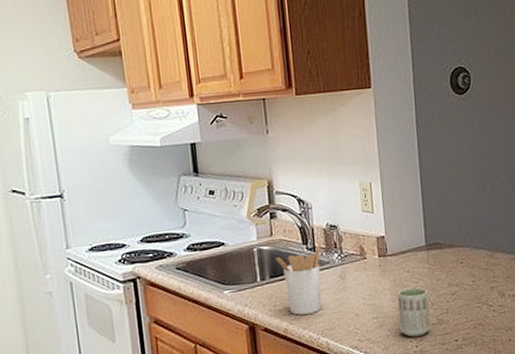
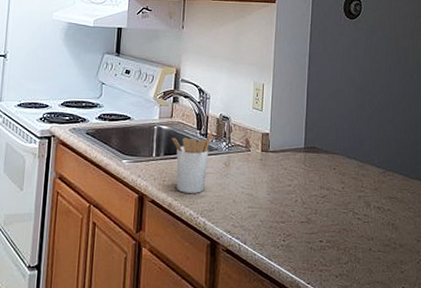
cup: present [397,287,430,337] -> none [271,184,300,231]

